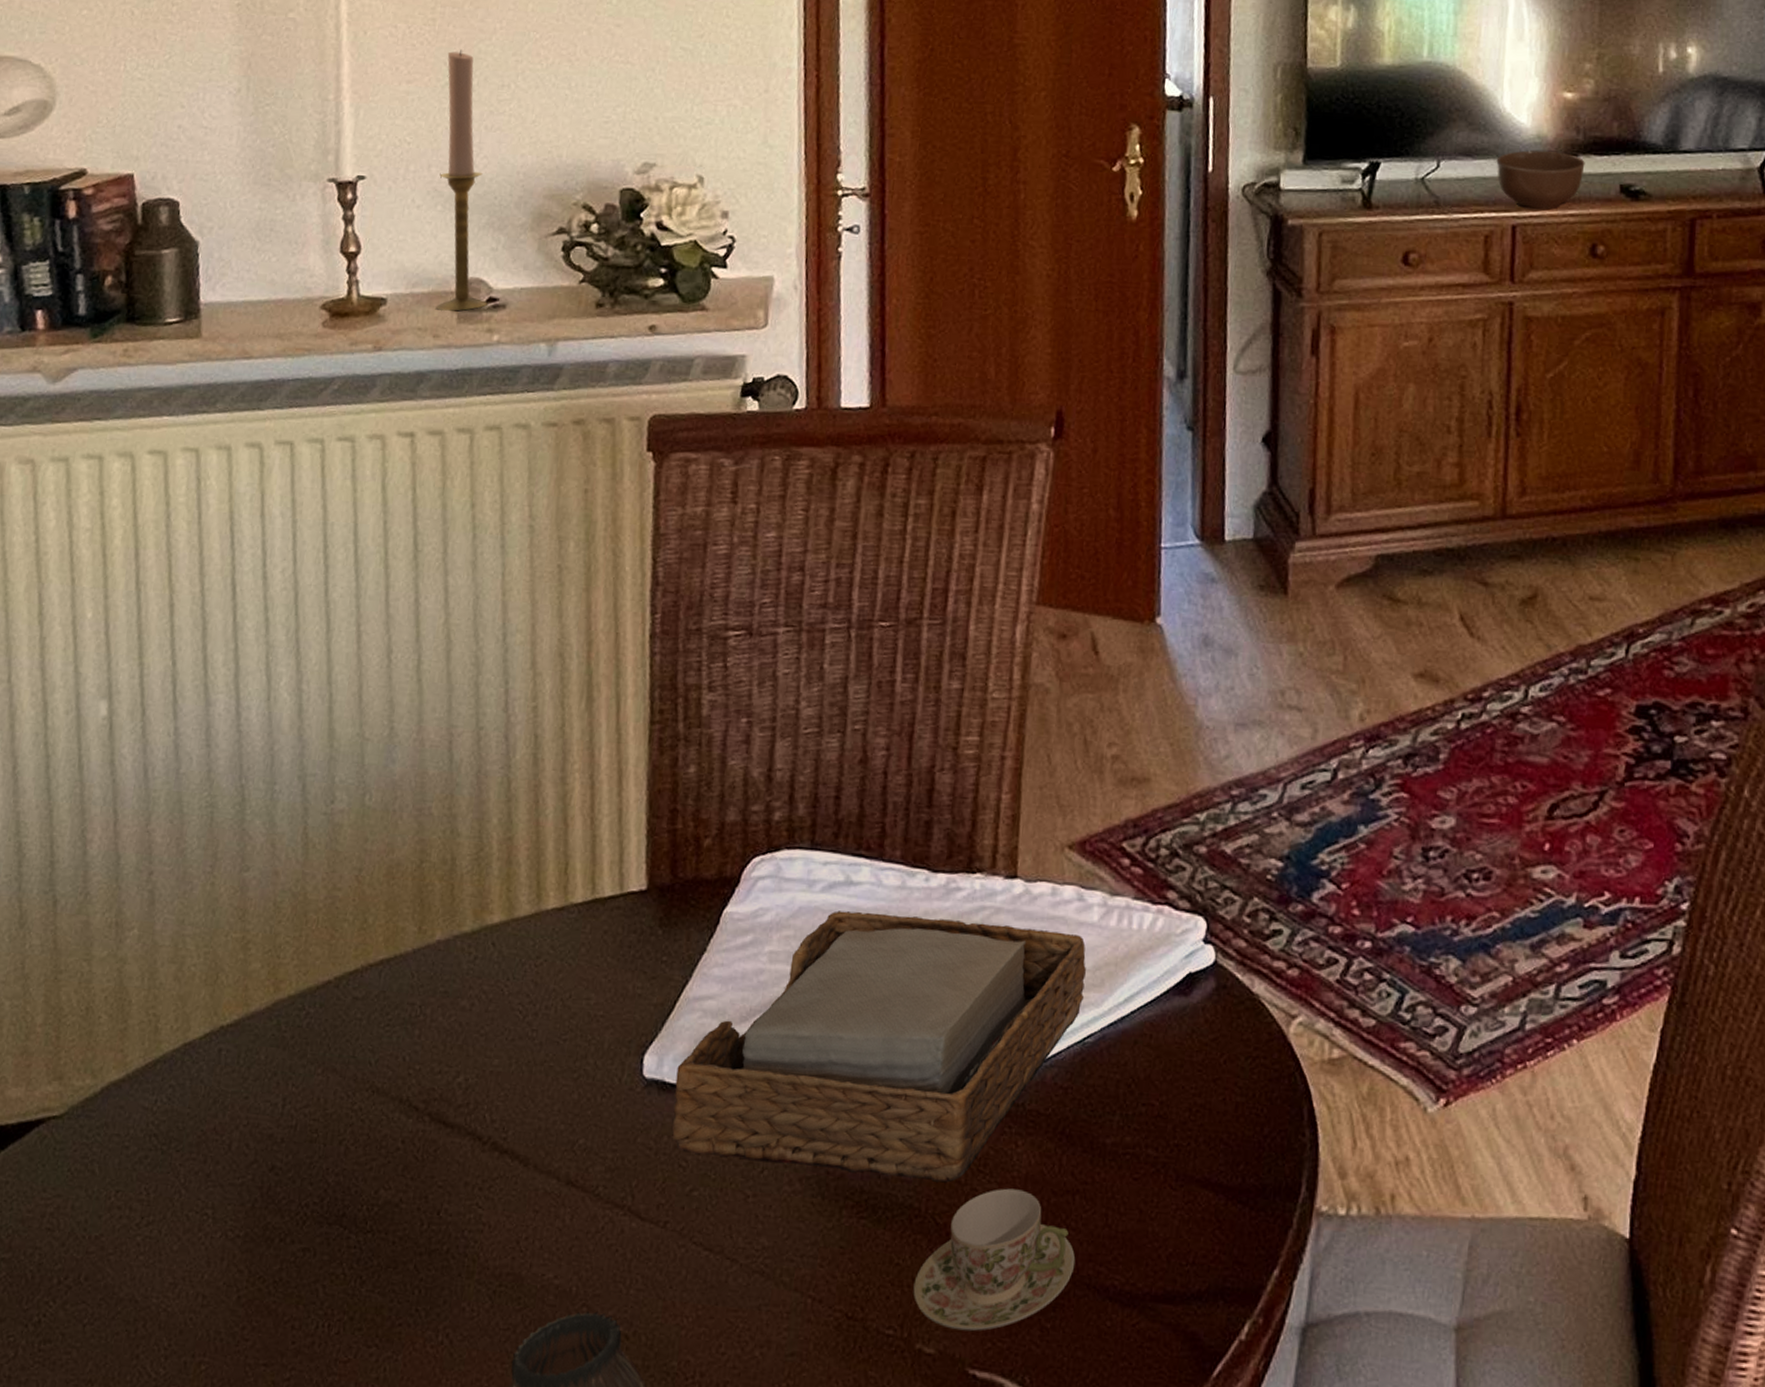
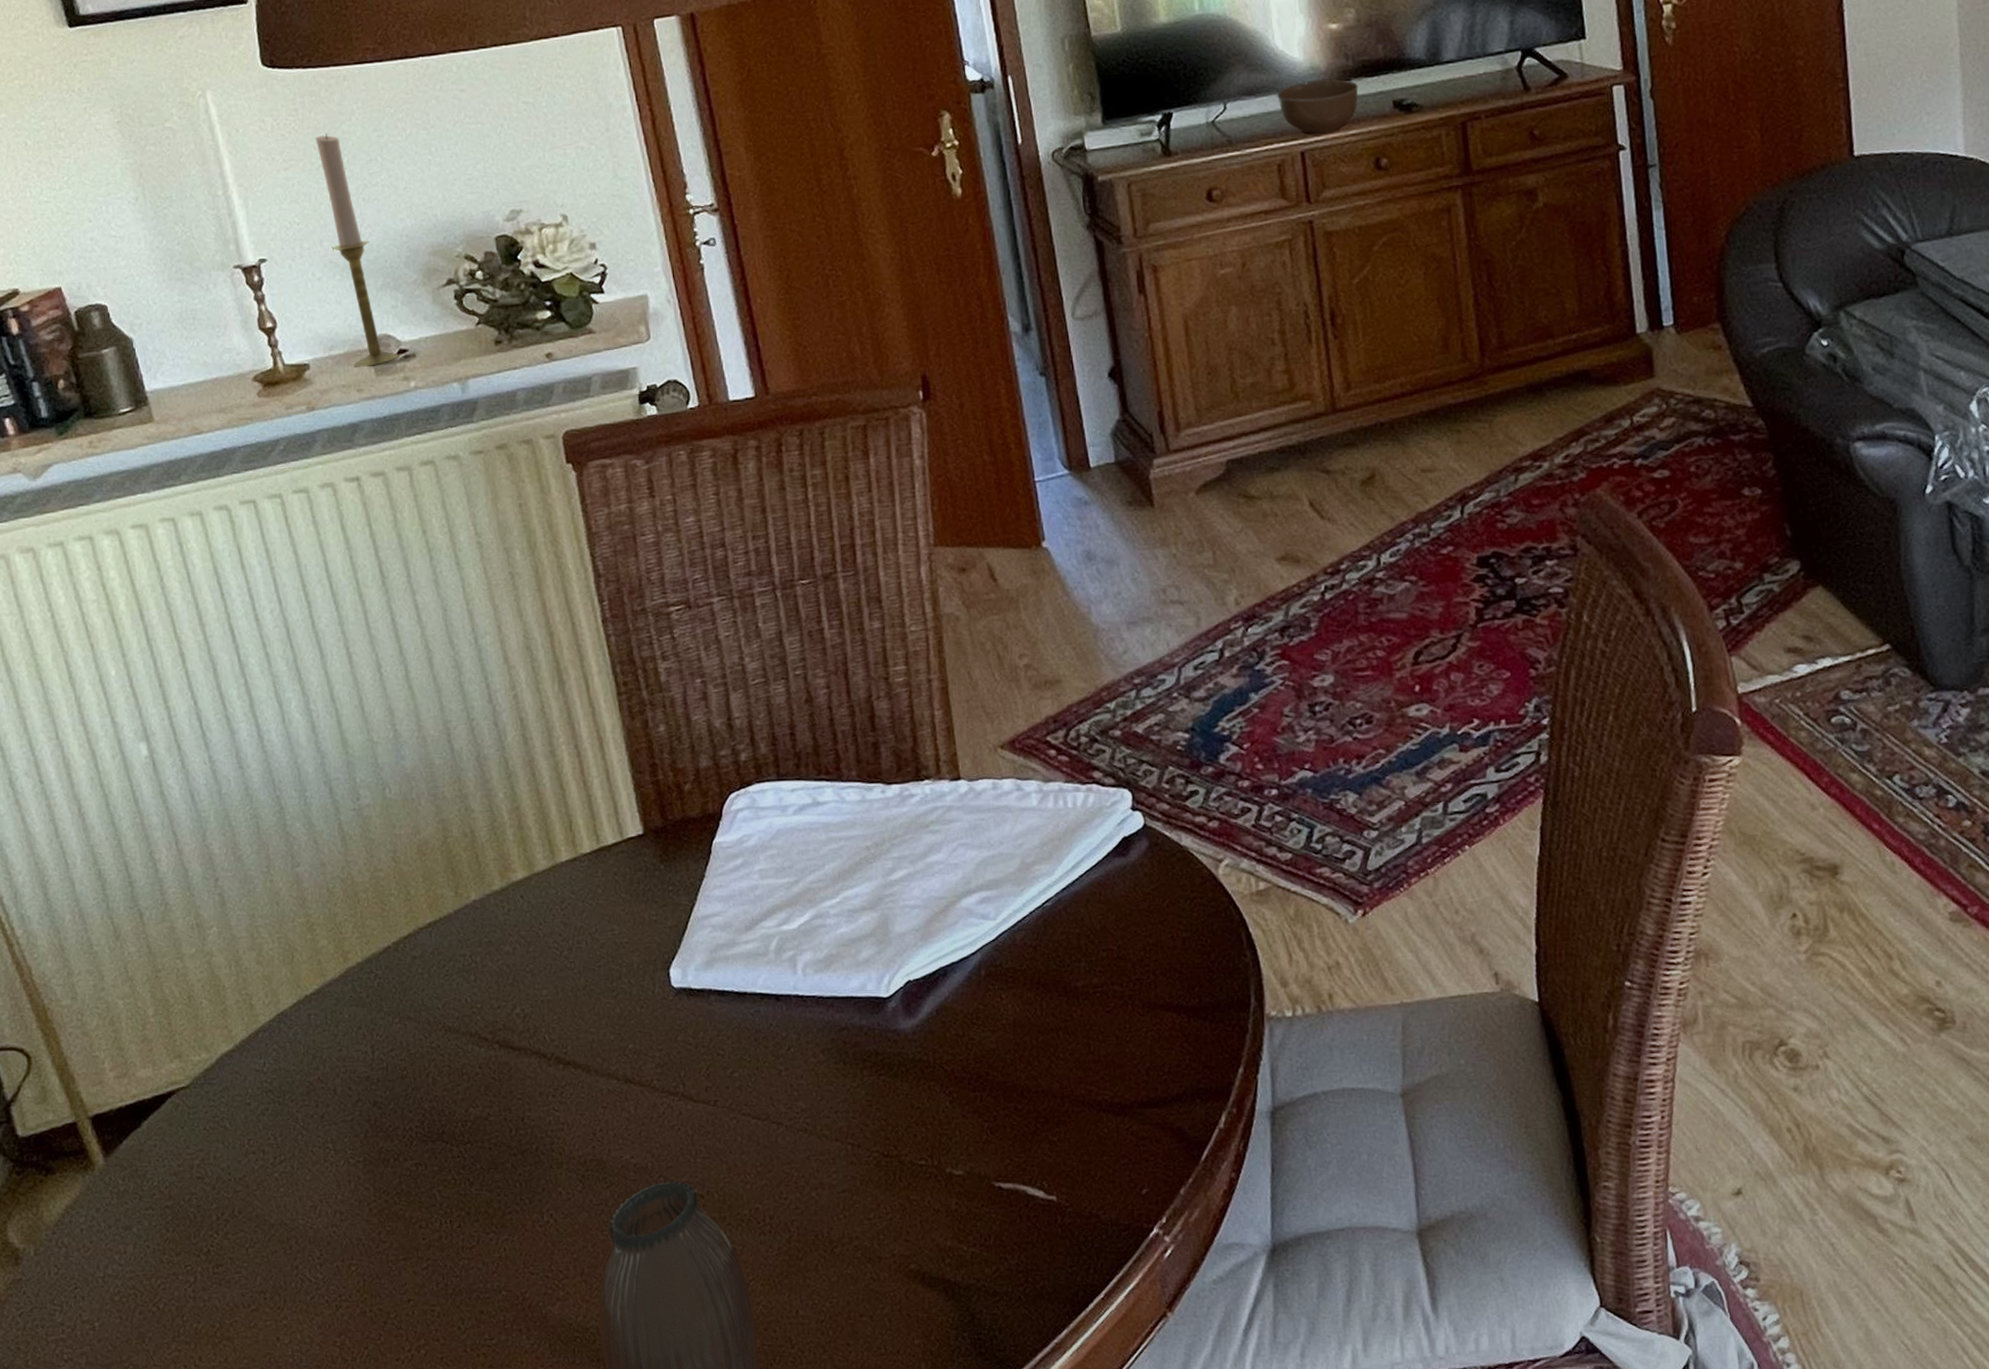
napkin holder: present [672,910,1086,1183] -> none [700,819,1037,1042]
teacup: present [913,1188,1076,1332] -> none [935,1034,1069,1153]

